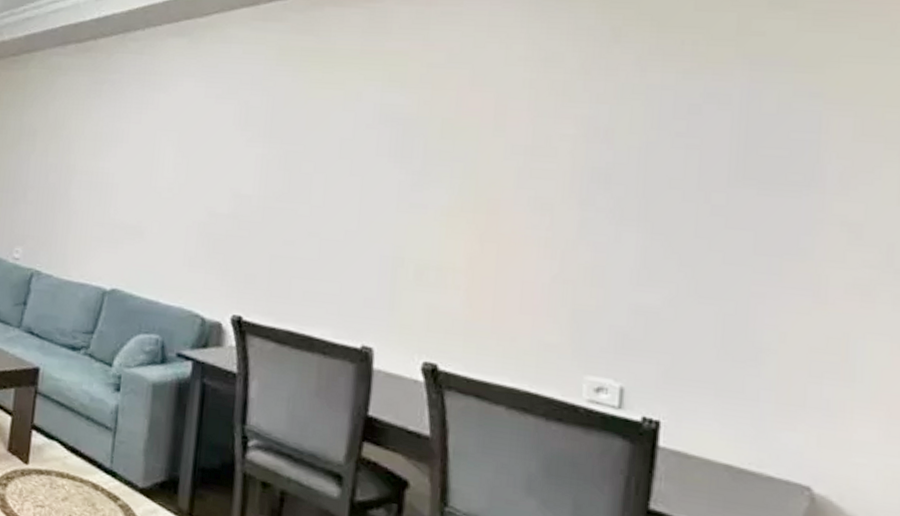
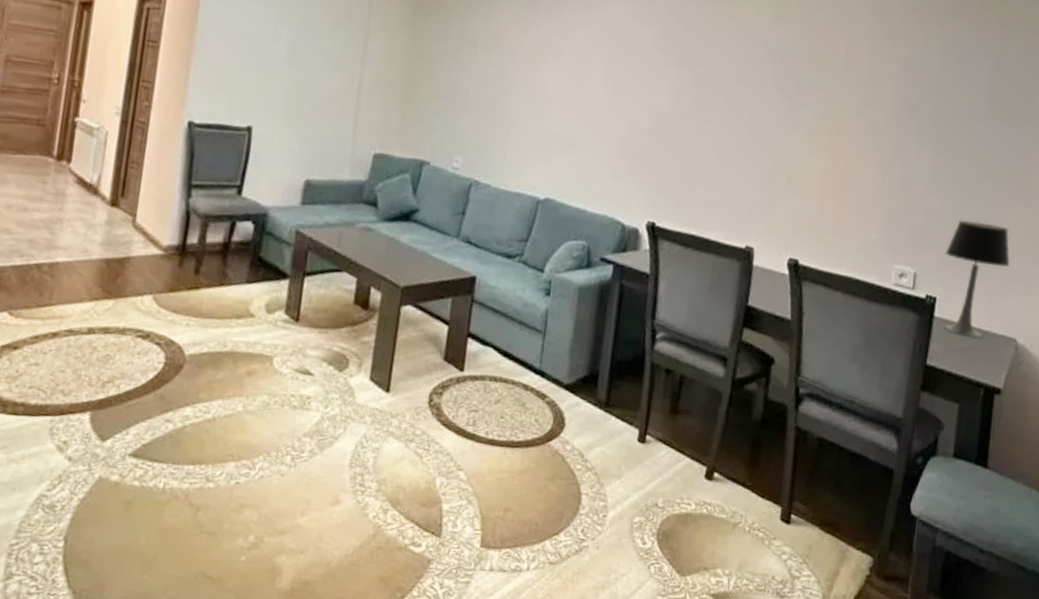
table lamp: none [671,320,790,482] -> present [944,220,1010,339]

